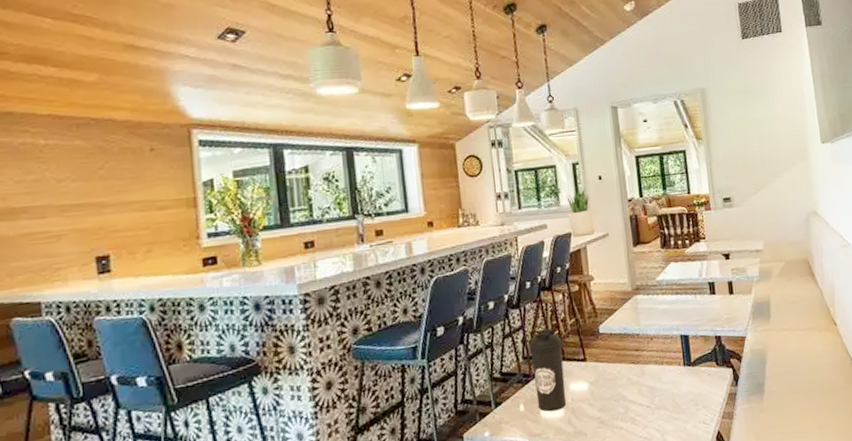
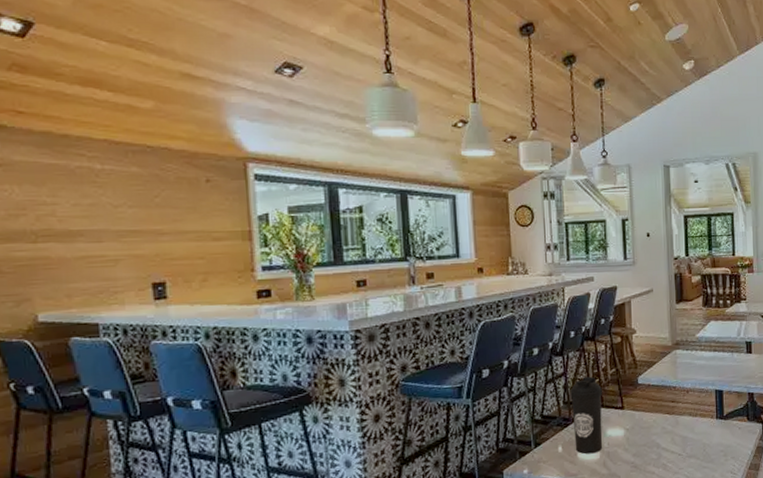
planter: present [566,187,596,237] -> none [614,243,641,291]

